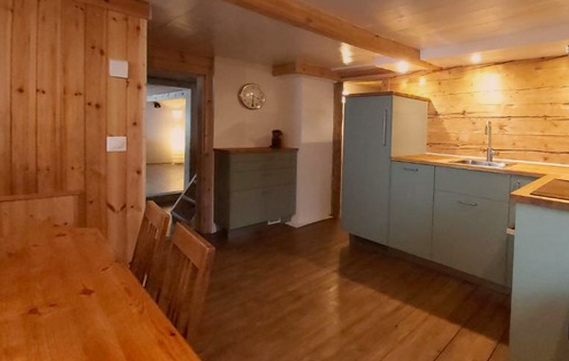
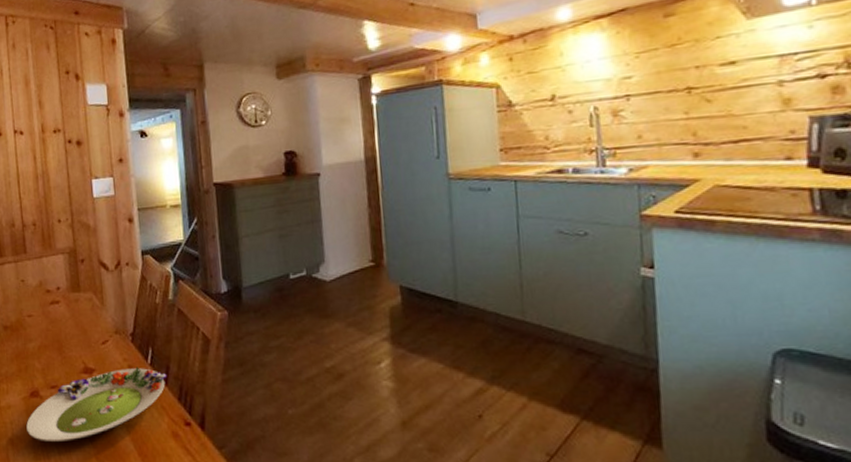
salad plate: none [22,289,159,351] -> present [26,367,167,441]

